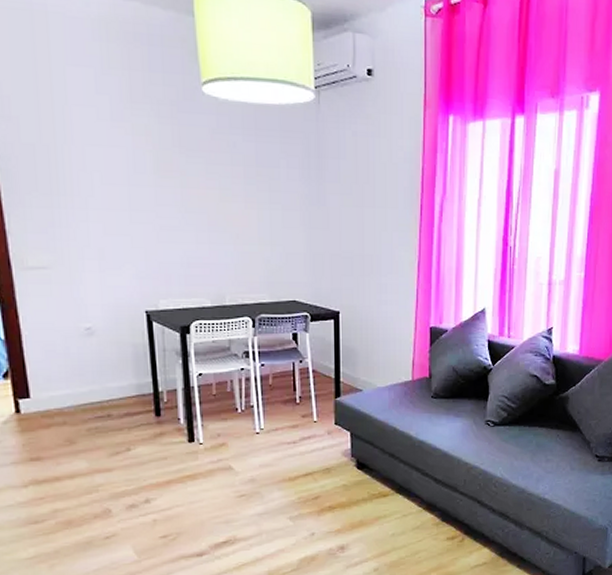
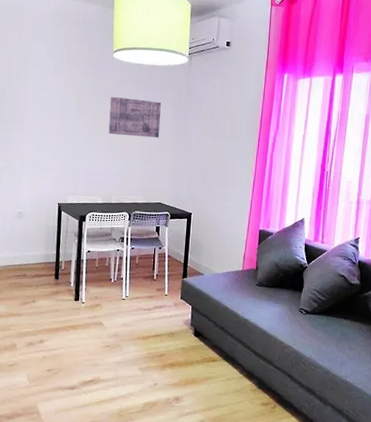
wall art: none [205,151,284,211] -> present [108,96,161,138]

